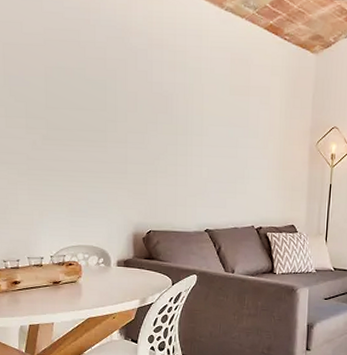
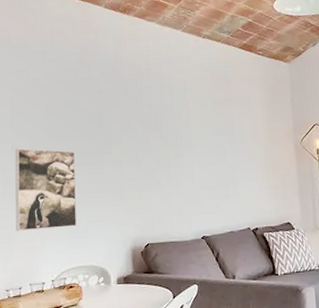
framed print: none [9,114,77,205] -> present [15,148,77,232]

